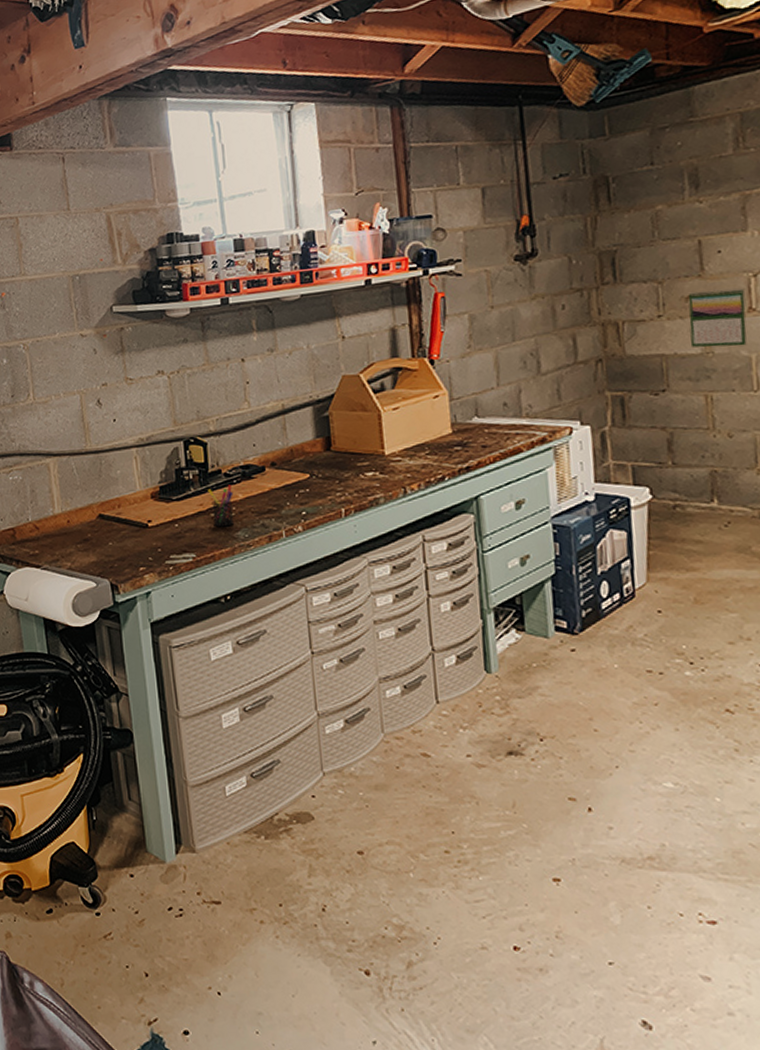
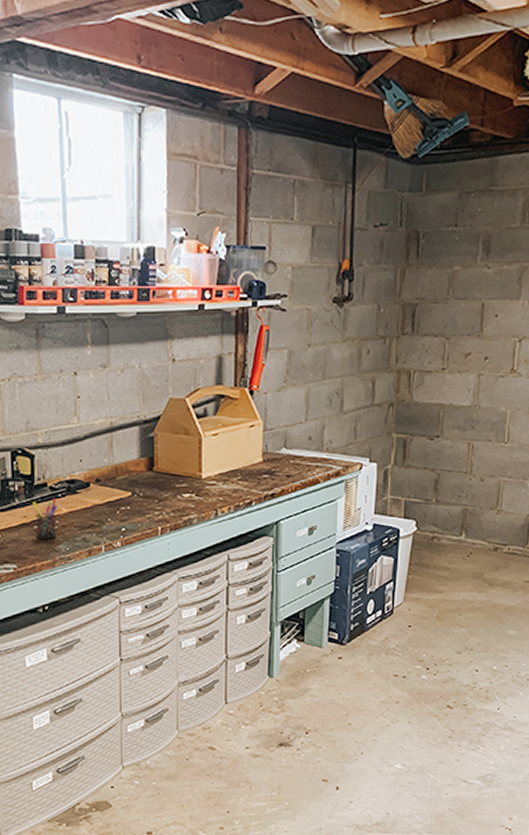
calendar: present [688,288,747,348] -> none [463,350,510,402]

